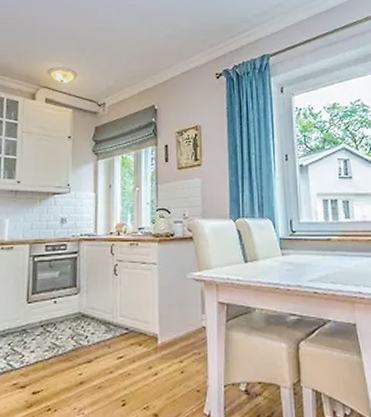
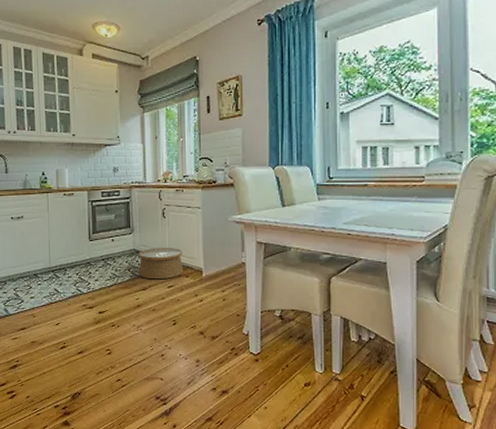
woven basket: none [83,310,136,349] -> present [138,248,183,280]

